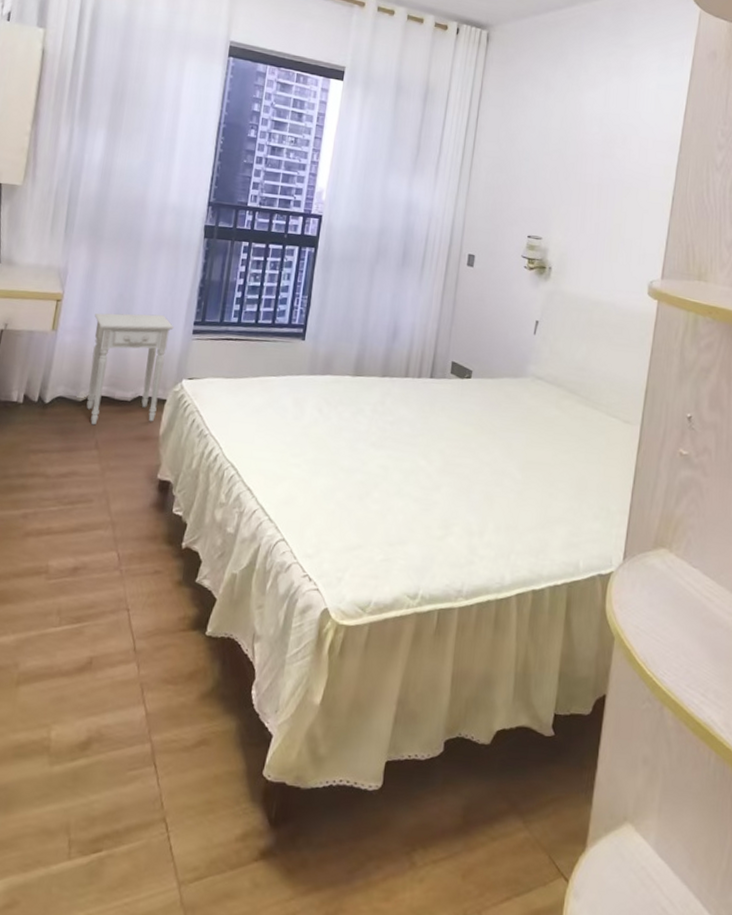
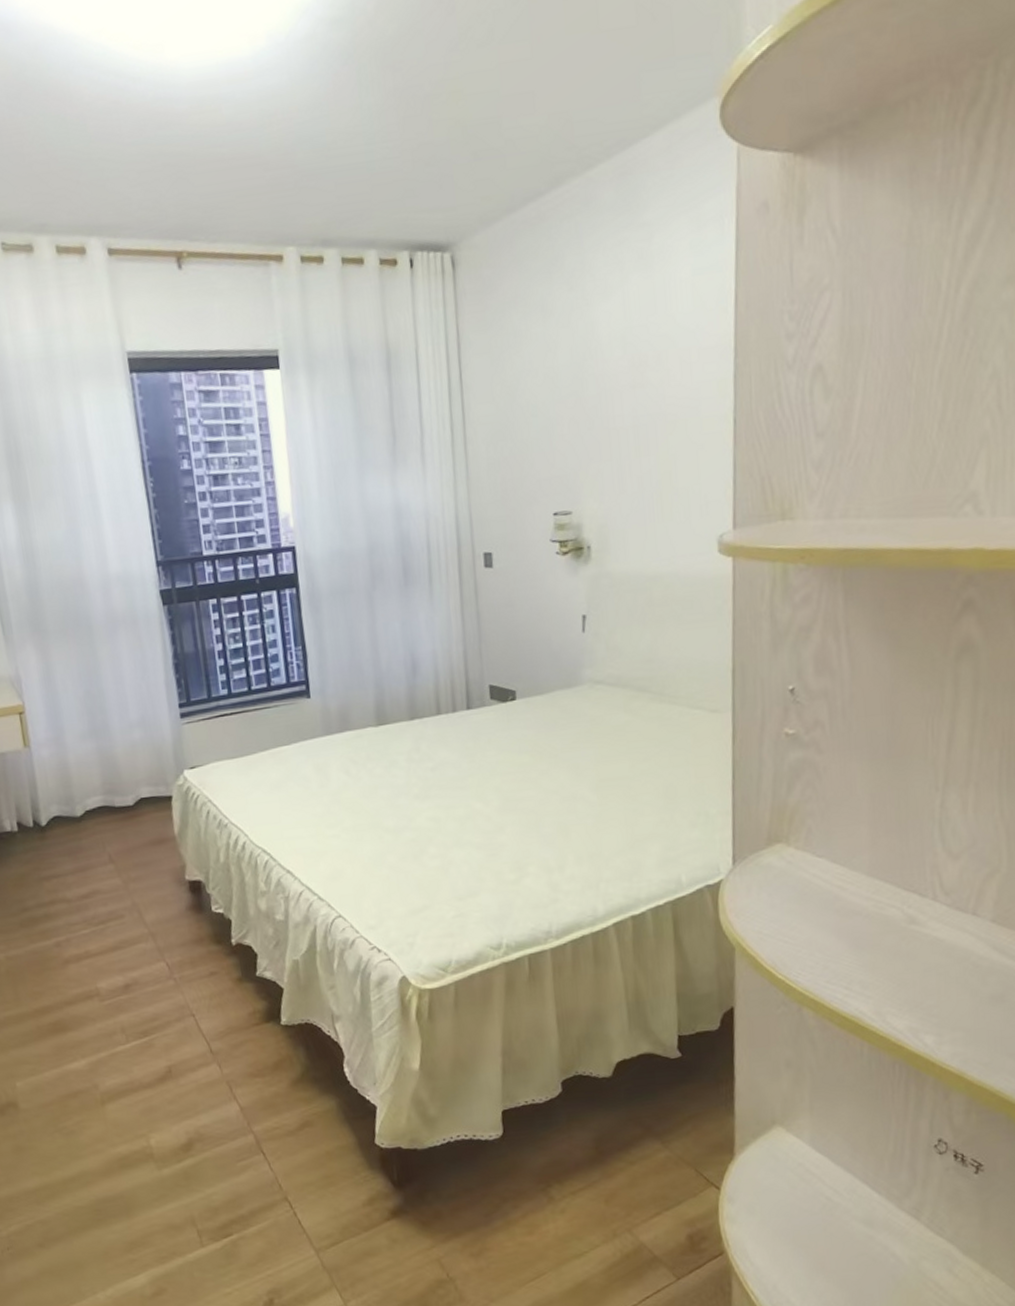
nightstand: present [86,313,174,425] -> none [66,704,166,839]

